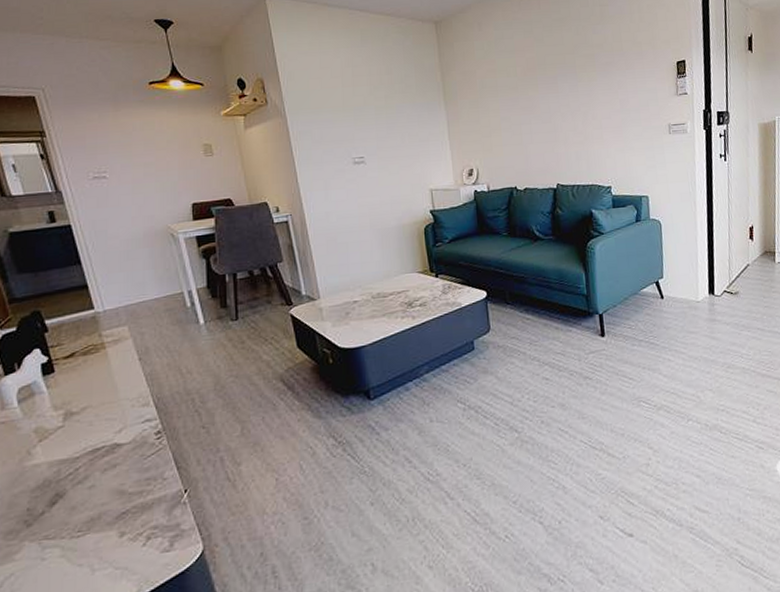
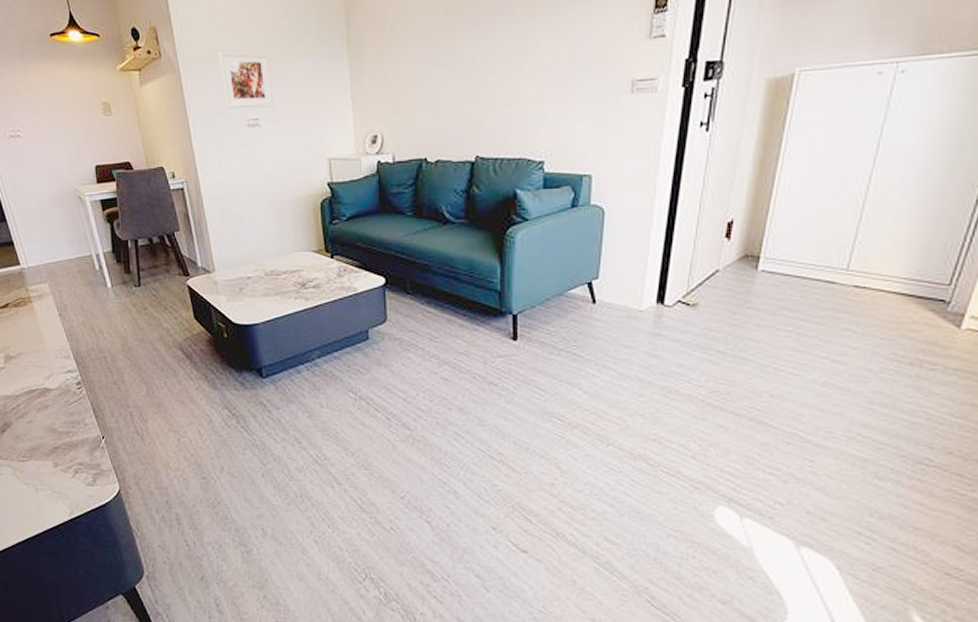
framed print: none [325,100,379,149] -> present [218,51,275,109]

